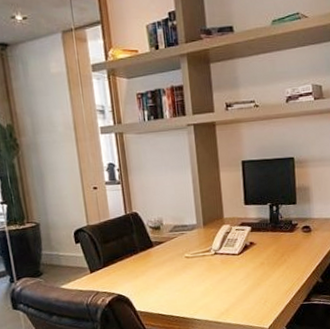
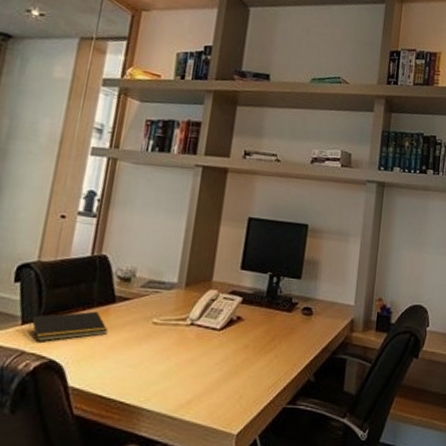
notepad: none [95,255,153,284] -> present [29,311,108,342]

